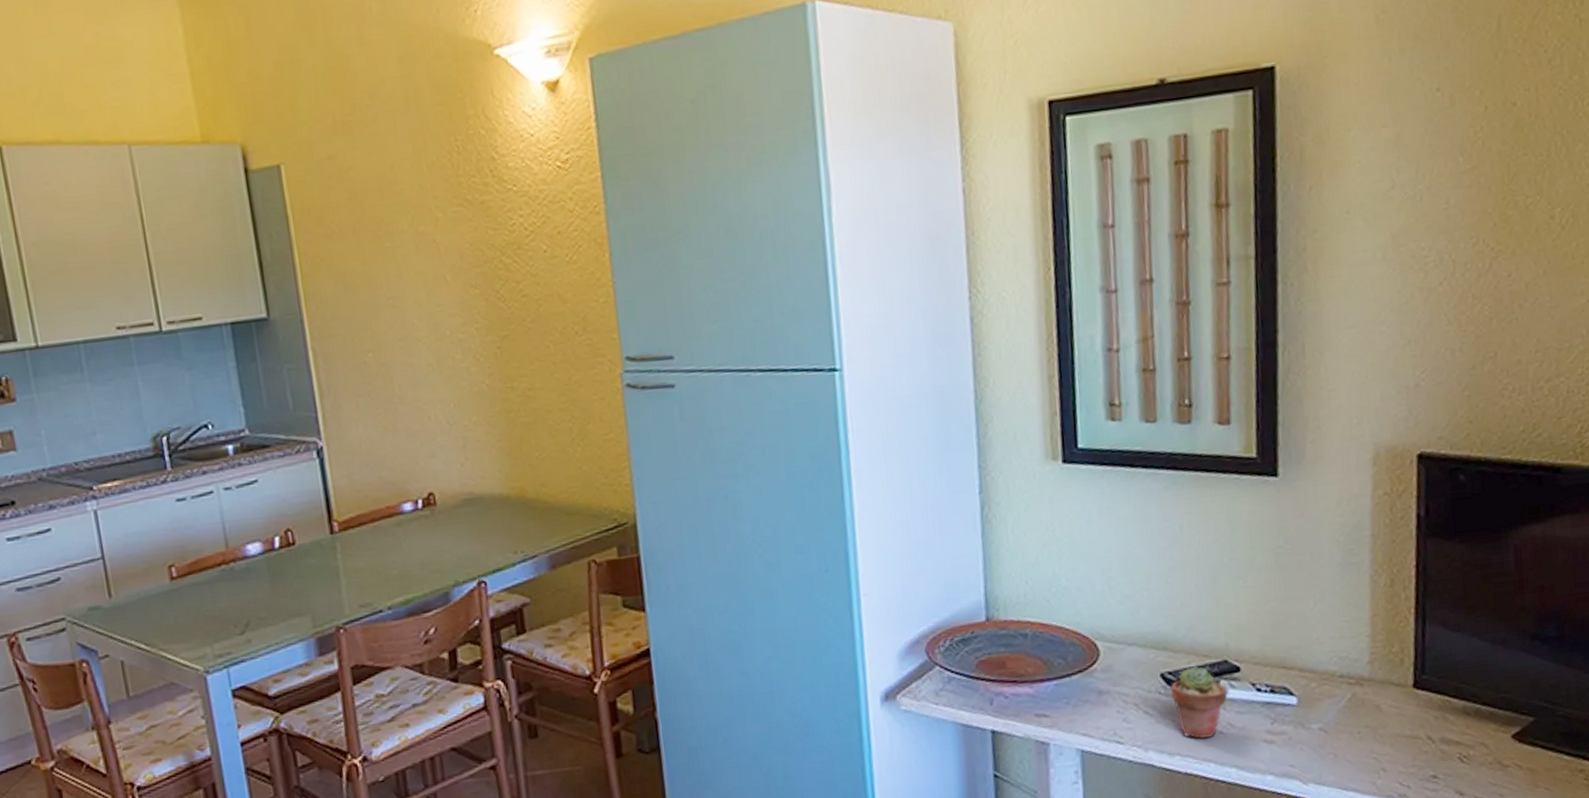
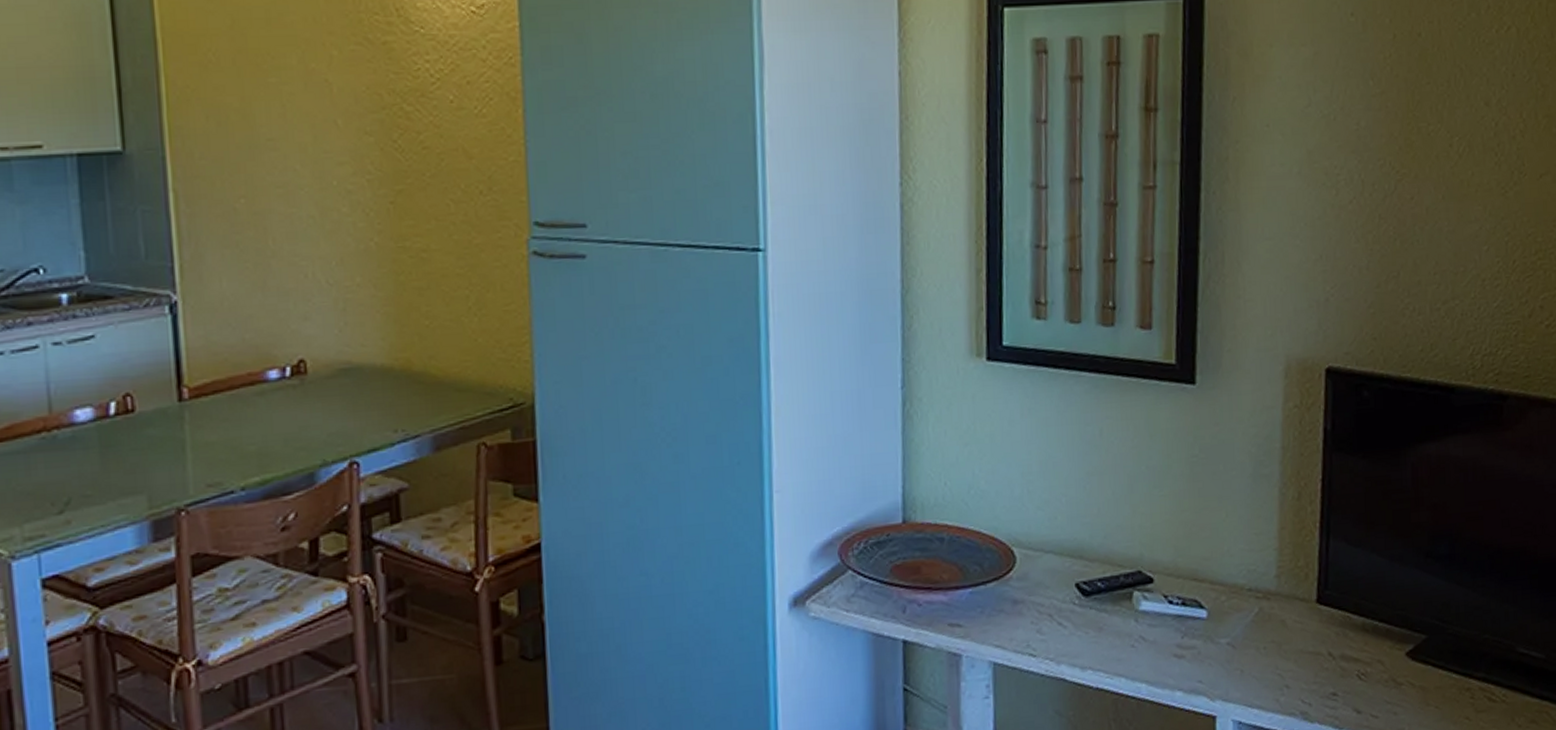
potted succulent: present [1170,666,1228,739] -> none [1084,576,1141,652]

